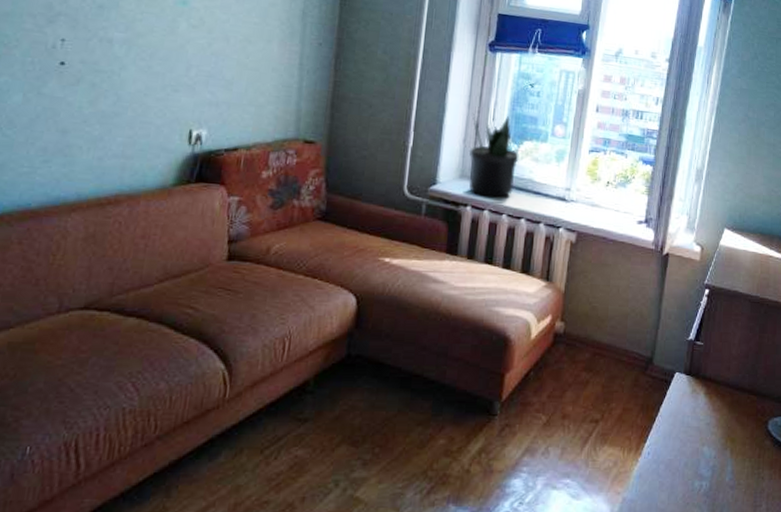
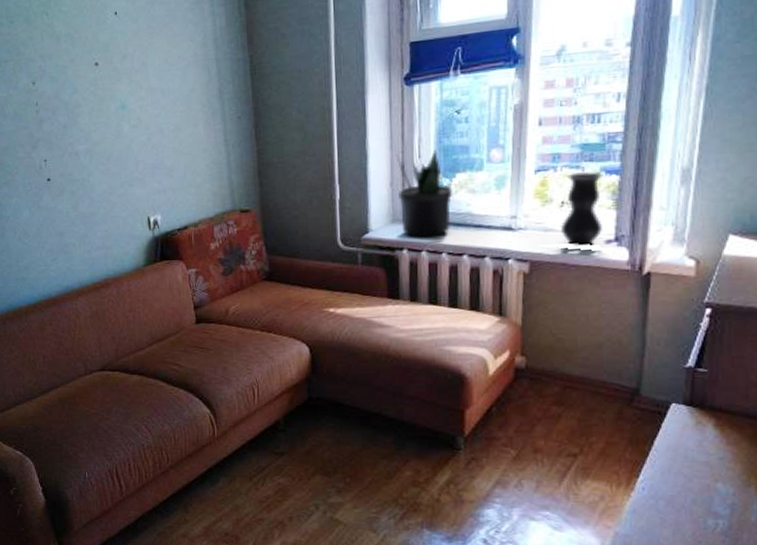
vase: none [604,157,641,224] -> present [560,171,604,247]

